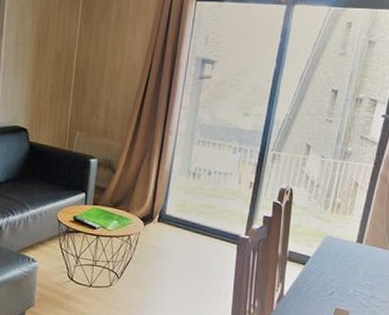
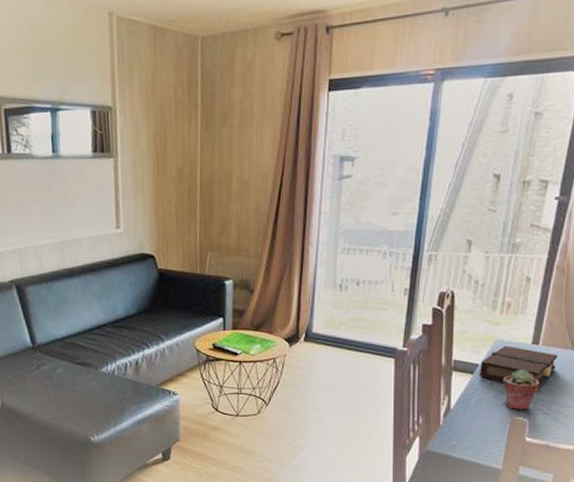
book: none [310,242,379,279] -> present [479,345,559,384]
potted succulent: none [329,264,361,301] -> present [502,369,539,410]

